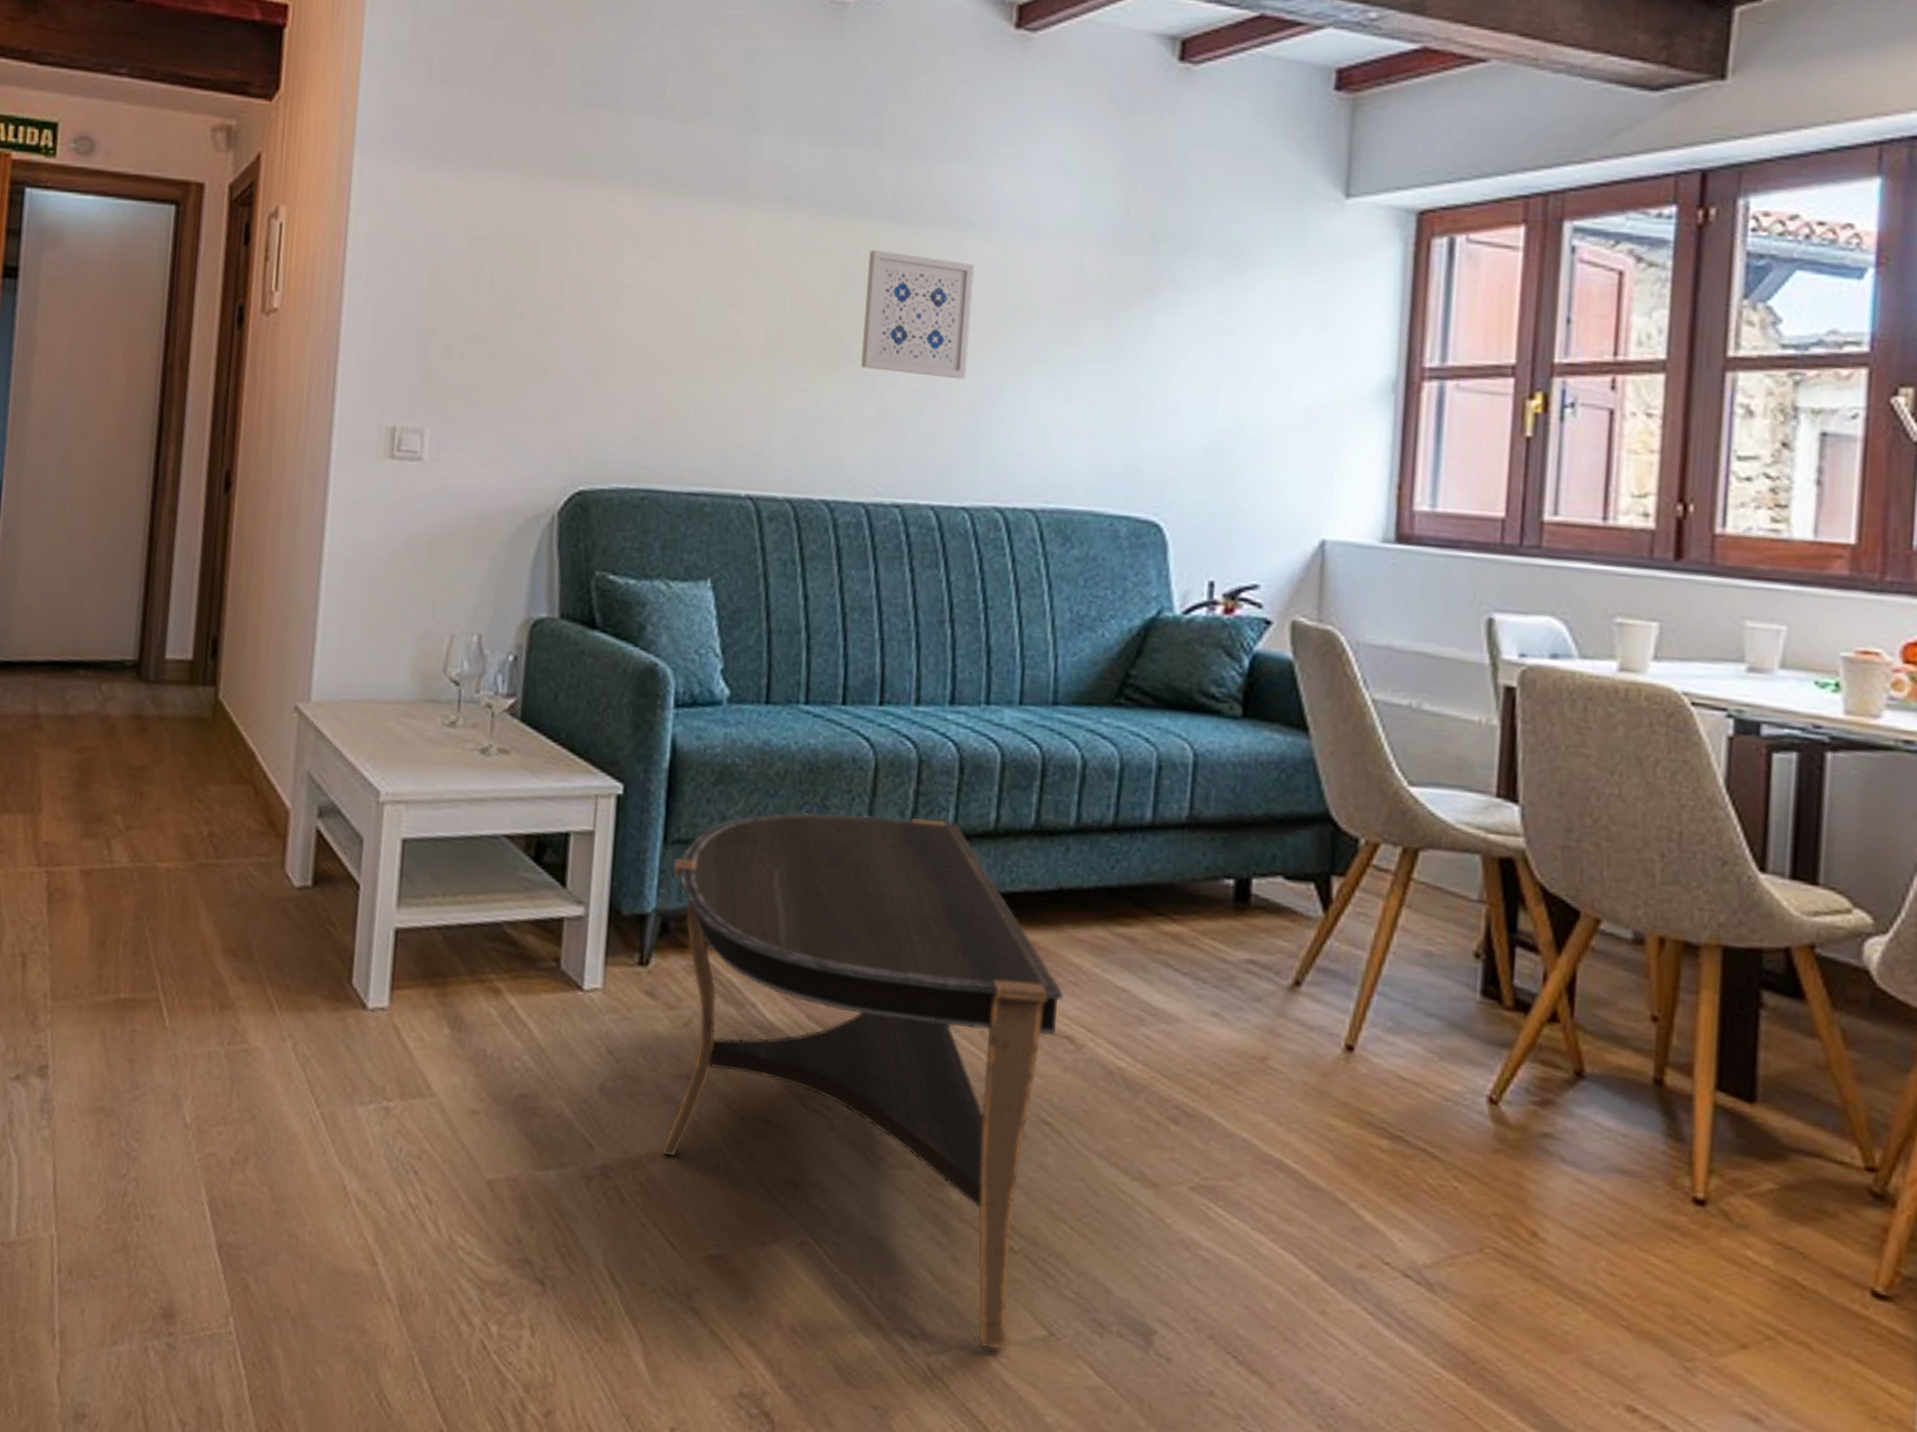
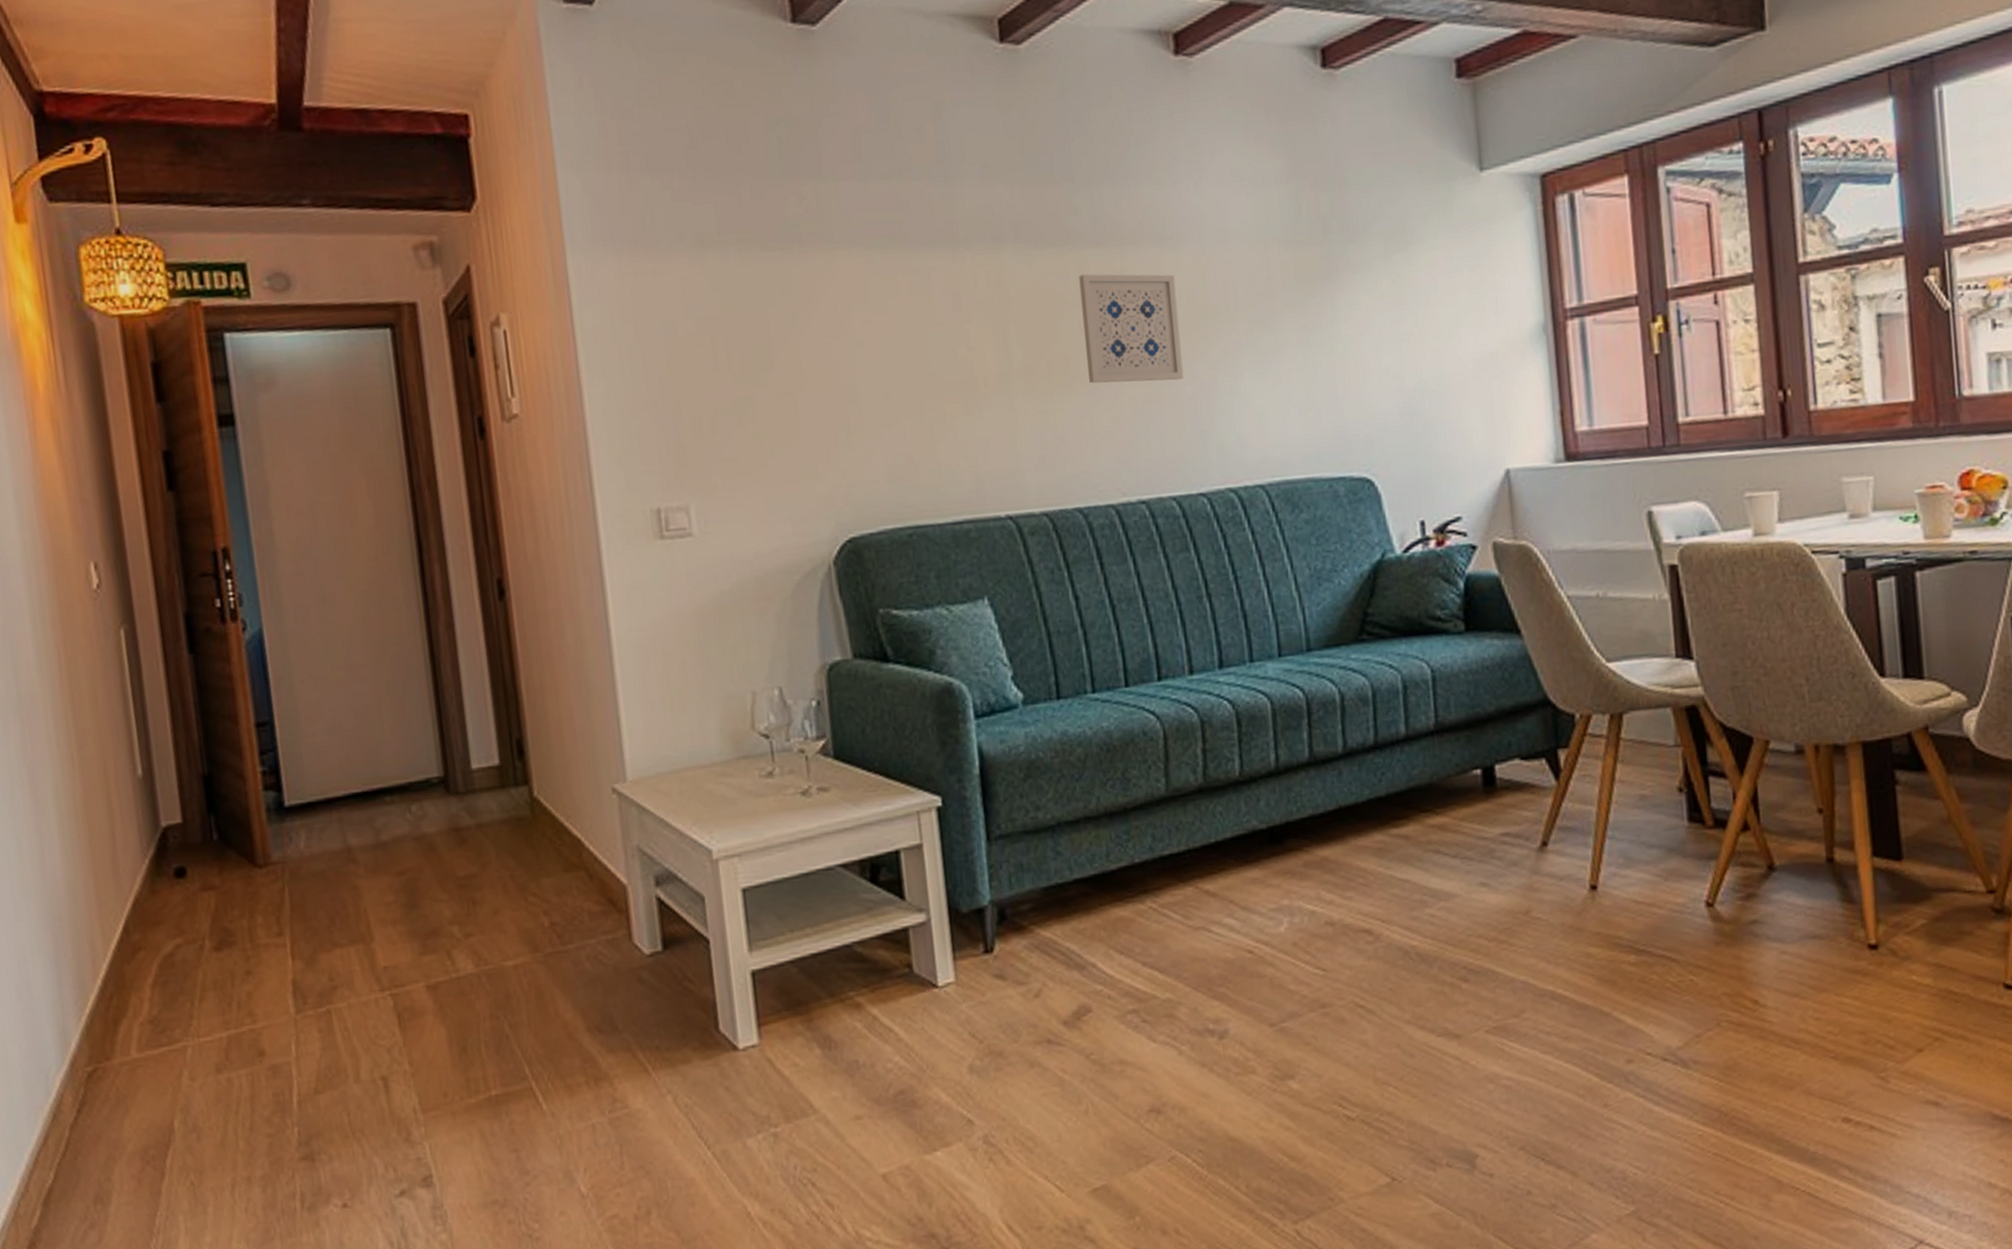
coffee table: present [662,812,1063,1349] -> none [1000,769,1359,1205]

